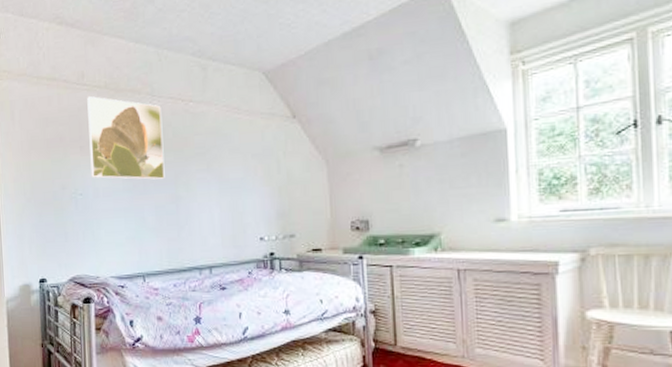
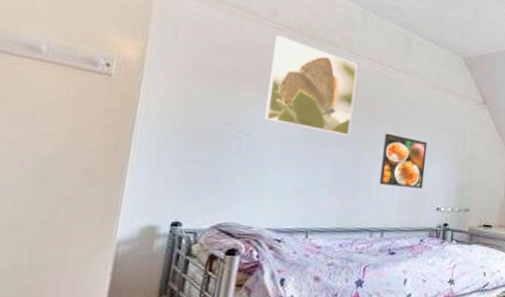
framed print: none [197,169,243,222] -> present [379,133,428,188]

